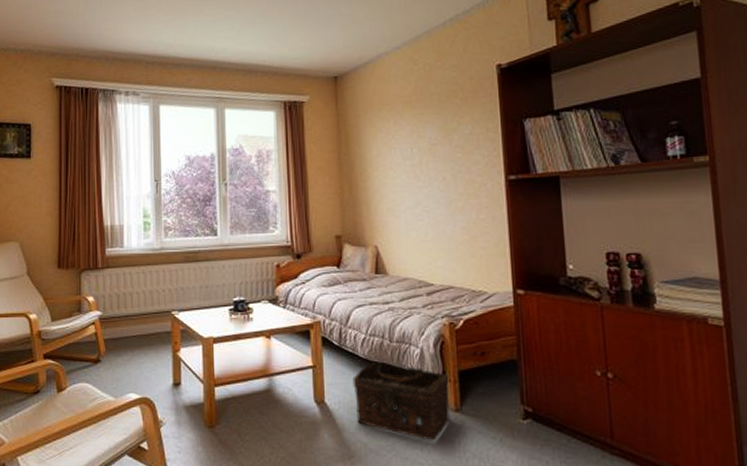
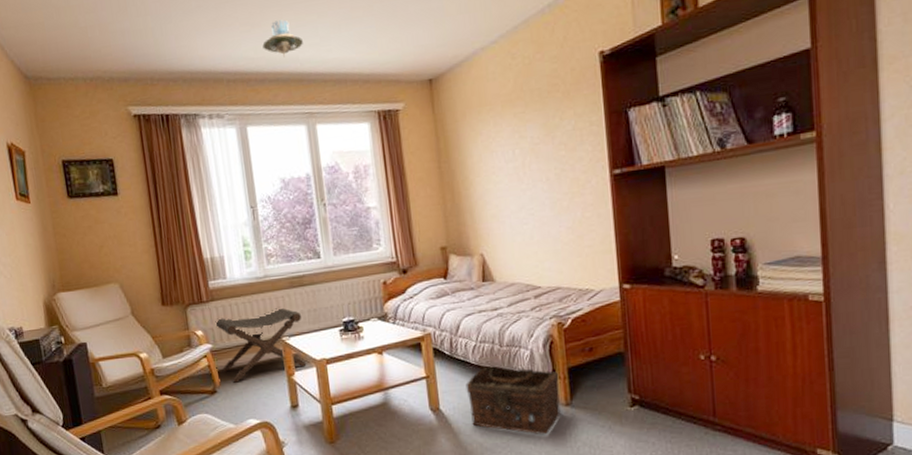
footstool: none [107,281,193,354] -> present [215,307,307,383]
ceiling lamp: none [182,13,220,46] -> present [262,20,303,58]

